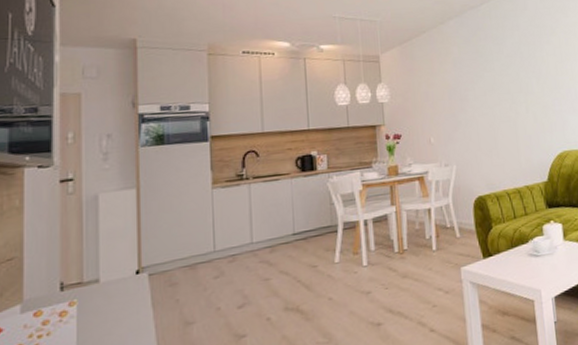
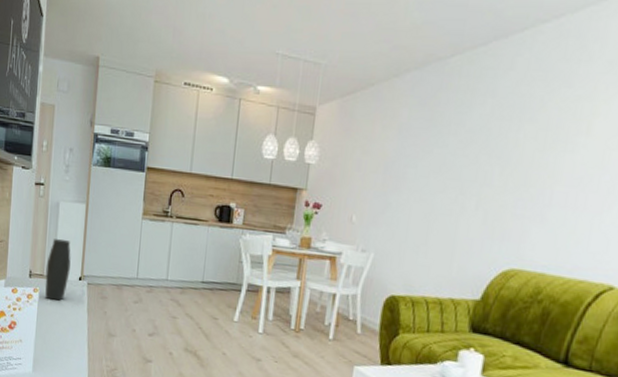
vase: none [85,234,122,309] -> present [45,239,71,301]

